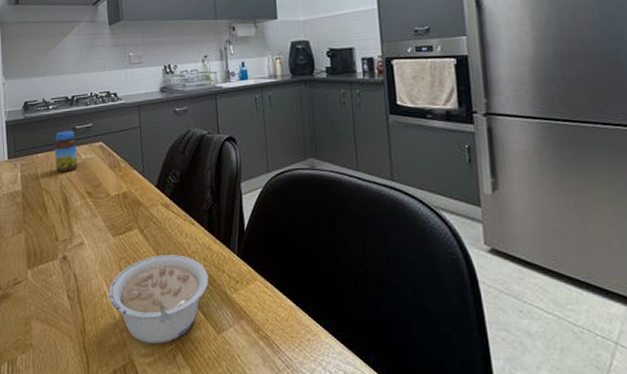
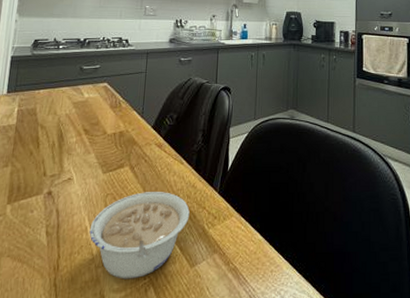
jar: present [55,130,78,172] -> none [56,70,81,109]

